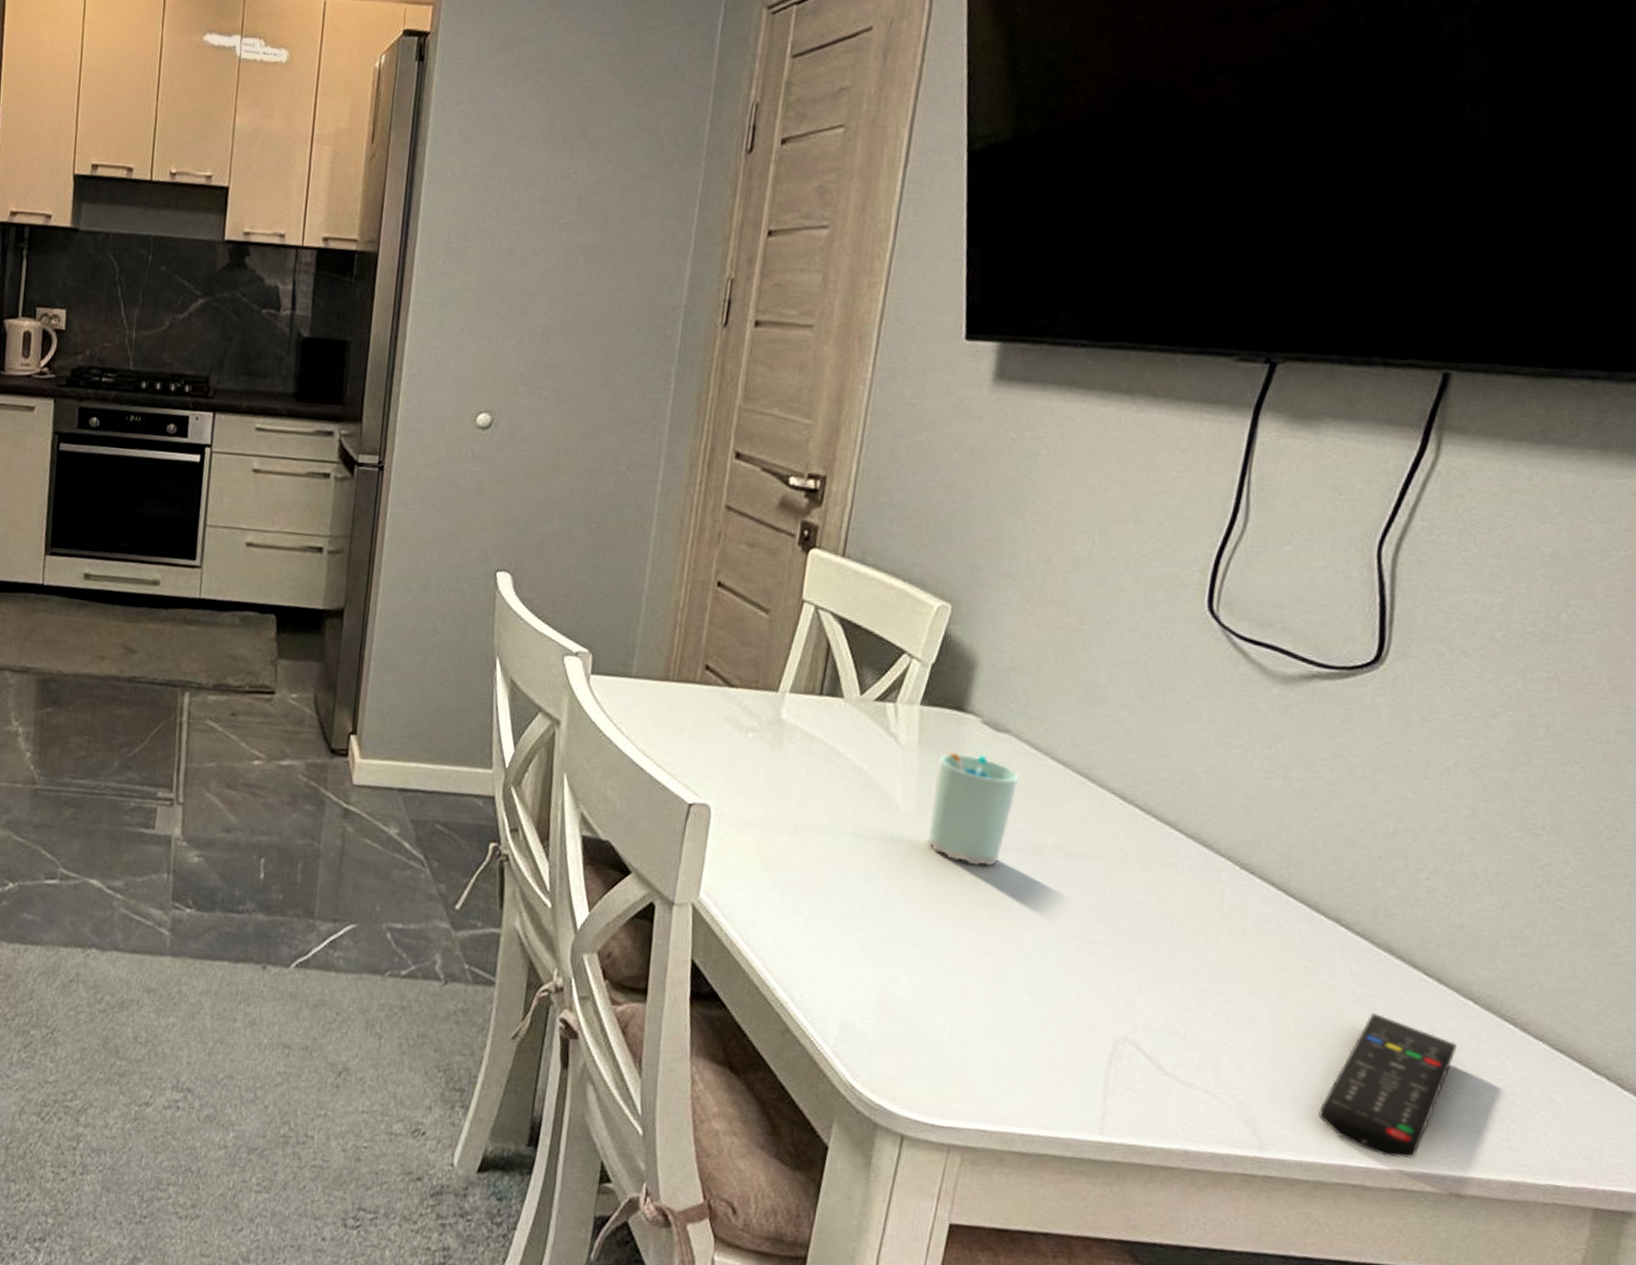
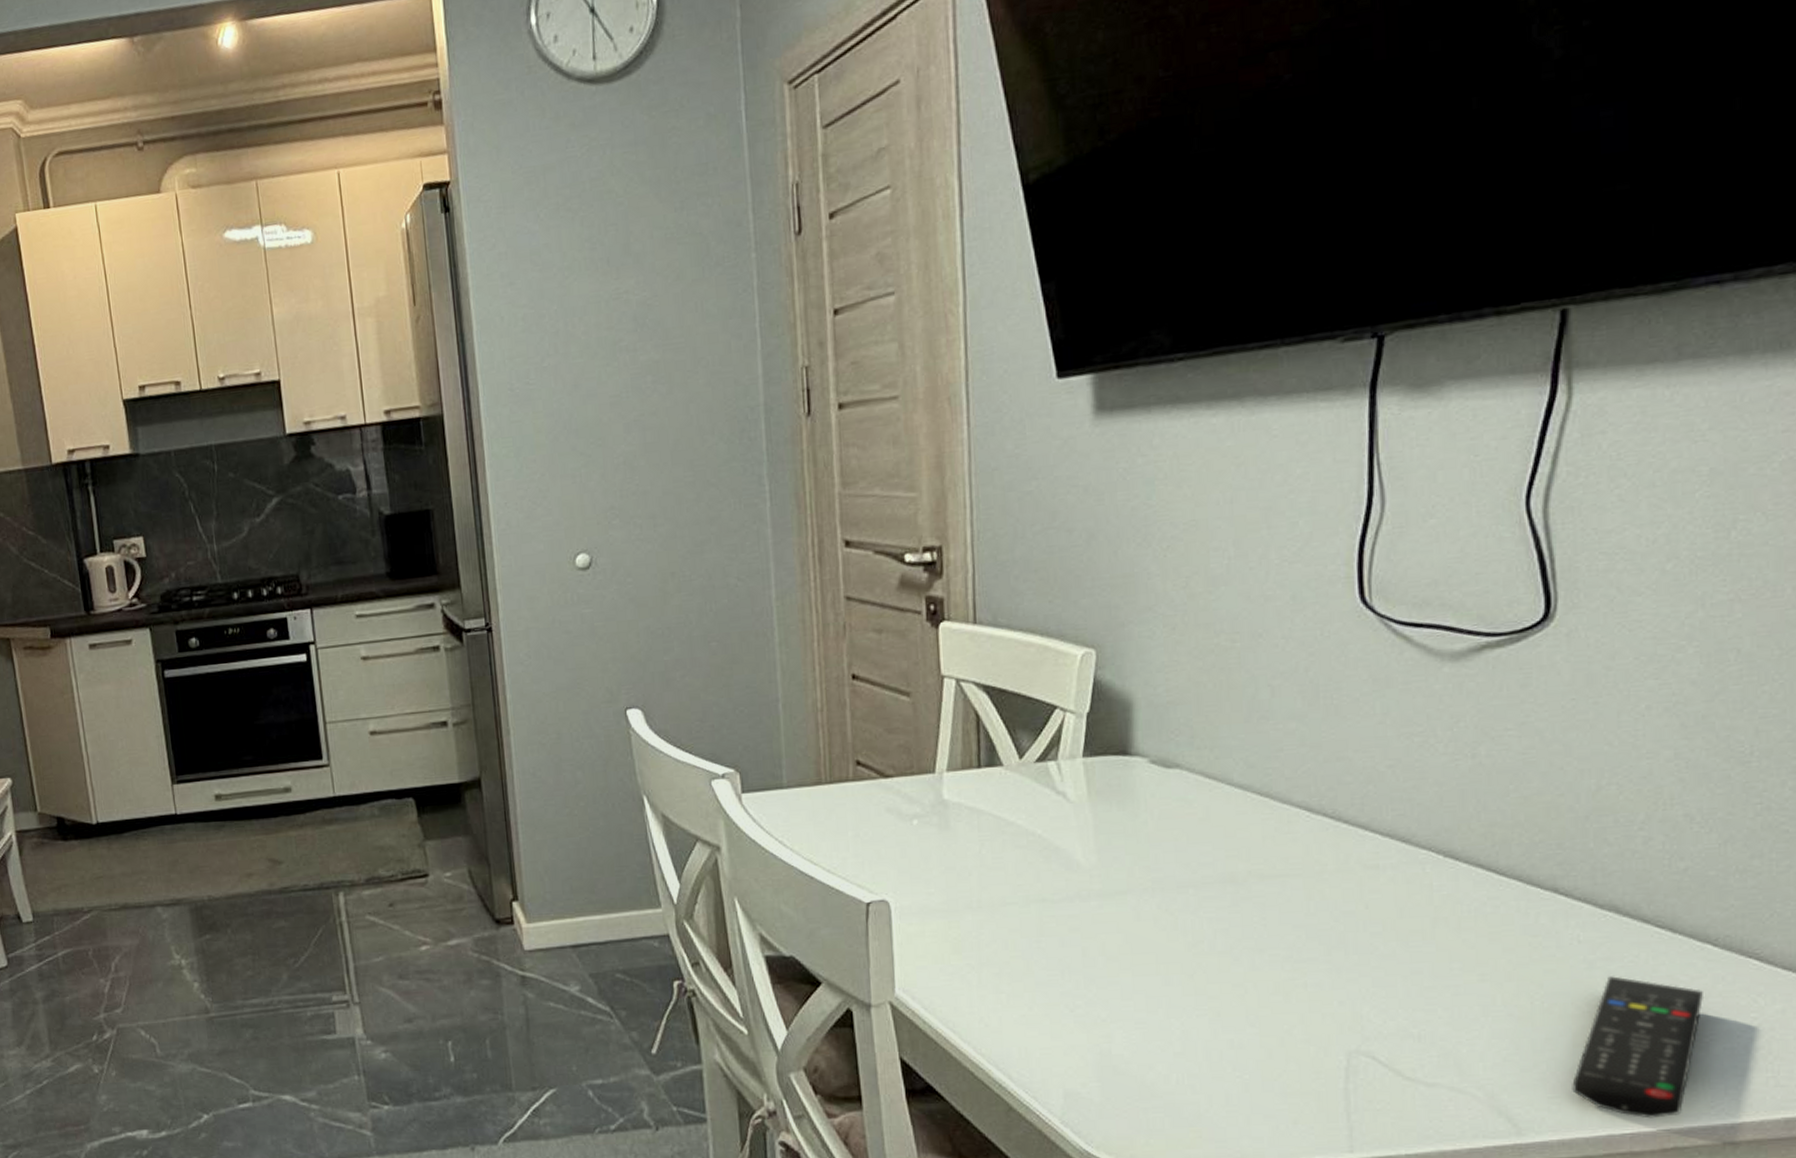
cup: present [928,752,1019,866] -> none [1113,793,1199,908]

